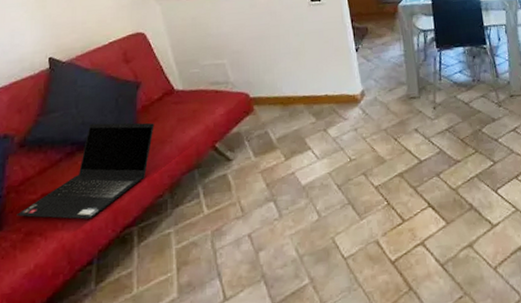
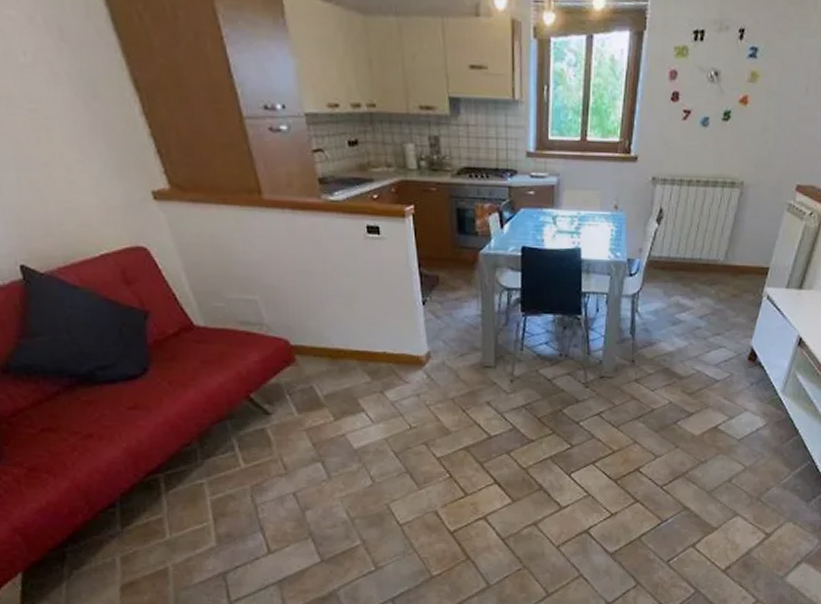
laptop computer: present [17,122,154,220] -> none [14,355,173,460]

